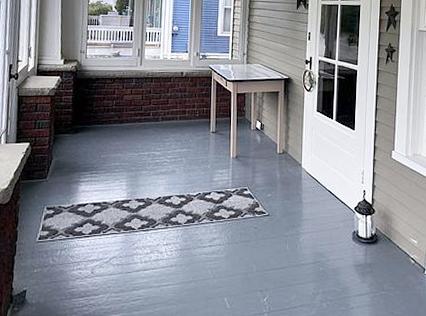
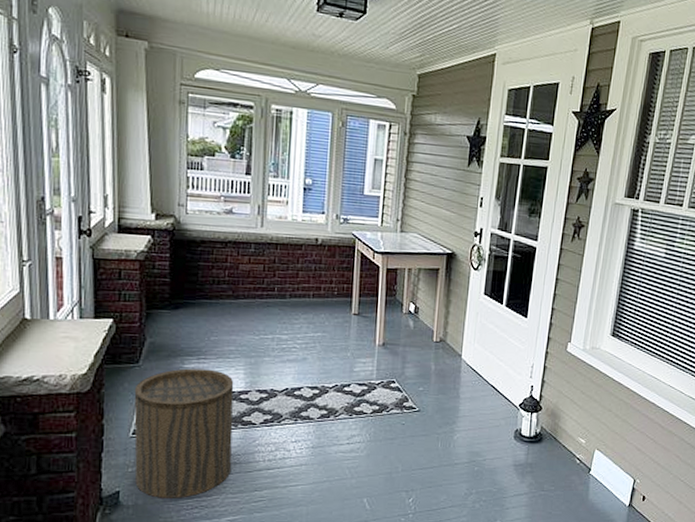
stool: none [39,182,118,297] -> present [134,368,234,498]

